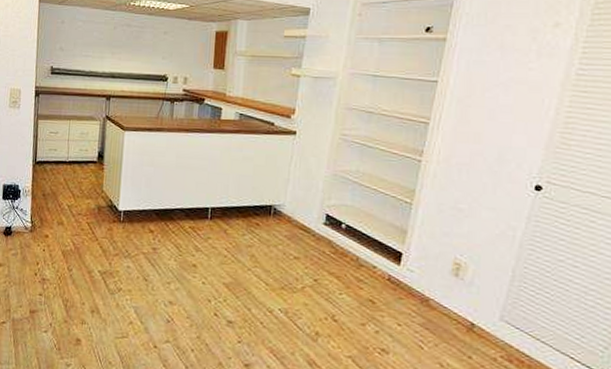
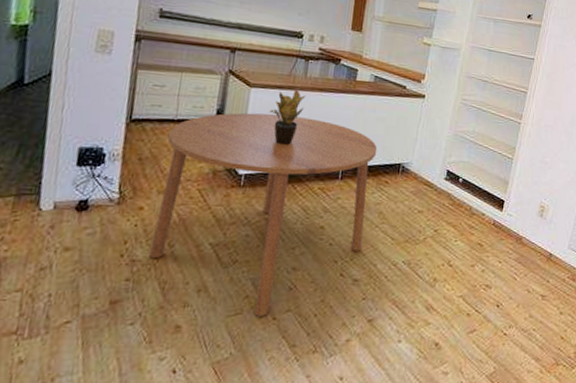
dining table: none [54,154,246,343] -> present [149,112,377,316]
potted plant: none [140,131,173,185] -> present [268,89,306,146]

